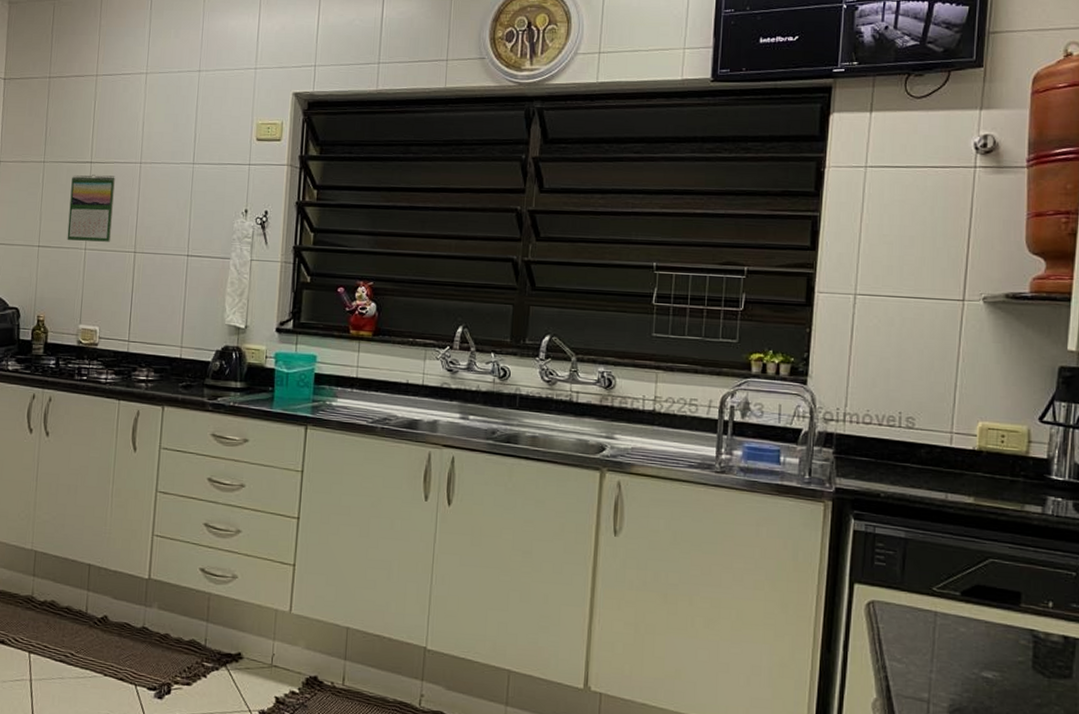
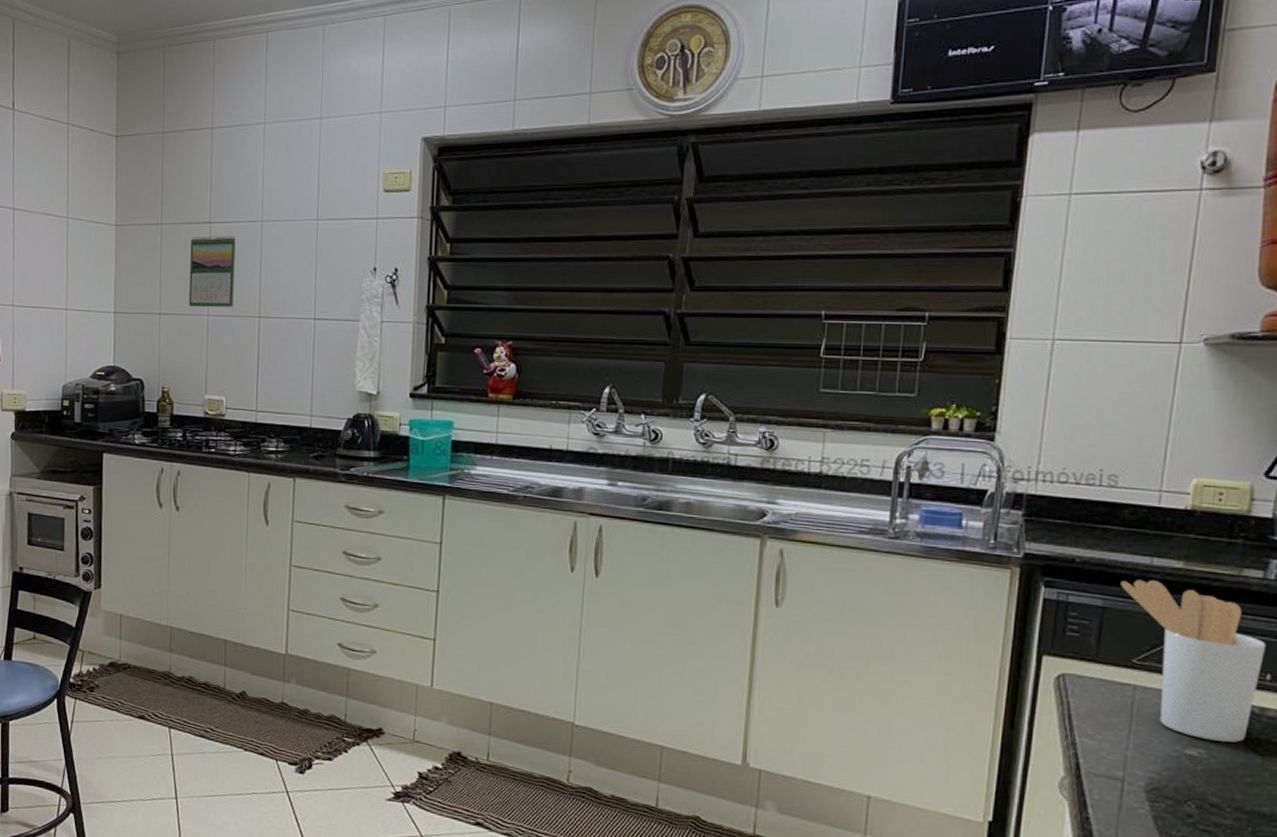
utensil holder: none [920,513,1048,666] -> present [1120,580,1267,743]

